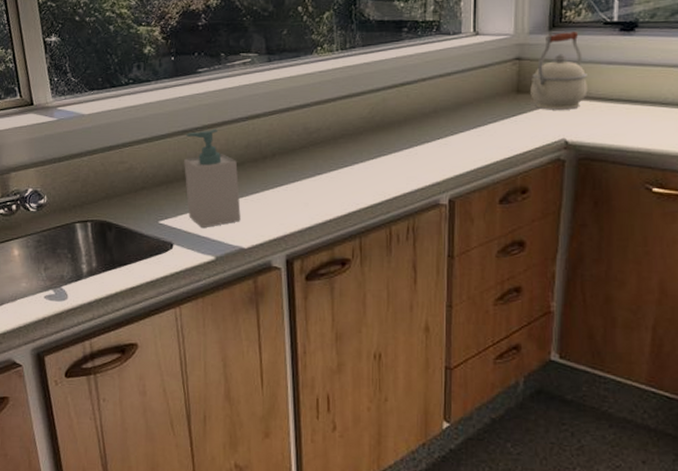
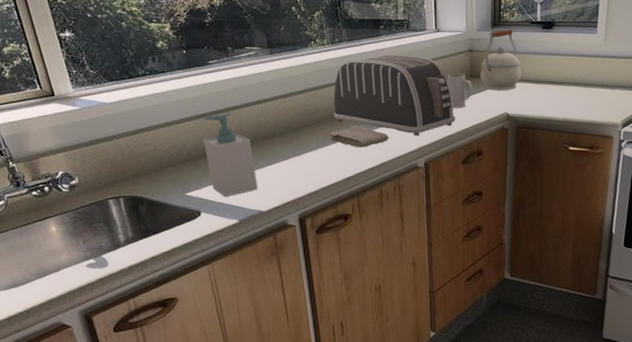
washcloth: none [329,150,405,177] -> present [328,126,389,148]
toaster: none [337,63,493,165] -> present [333,54,456,136]
mug: none [486,87,519,132] -> present [447,73,473,109]

